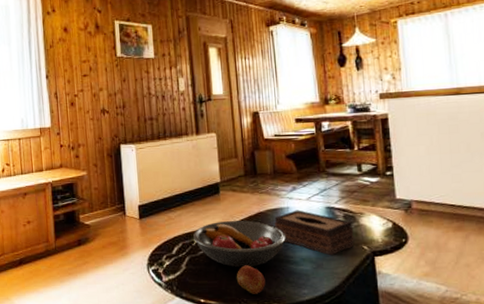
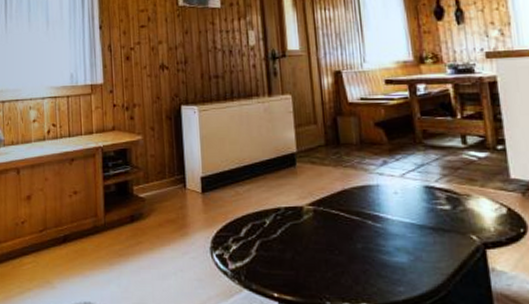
fruit bowl: present [193,220,286,268] -> none [265,198,376,256]
apple: present [236,265,266,294] -> none [316,254,352,290]
tissue box: present [274,210,354,256] -> none [362,188,460,246]

